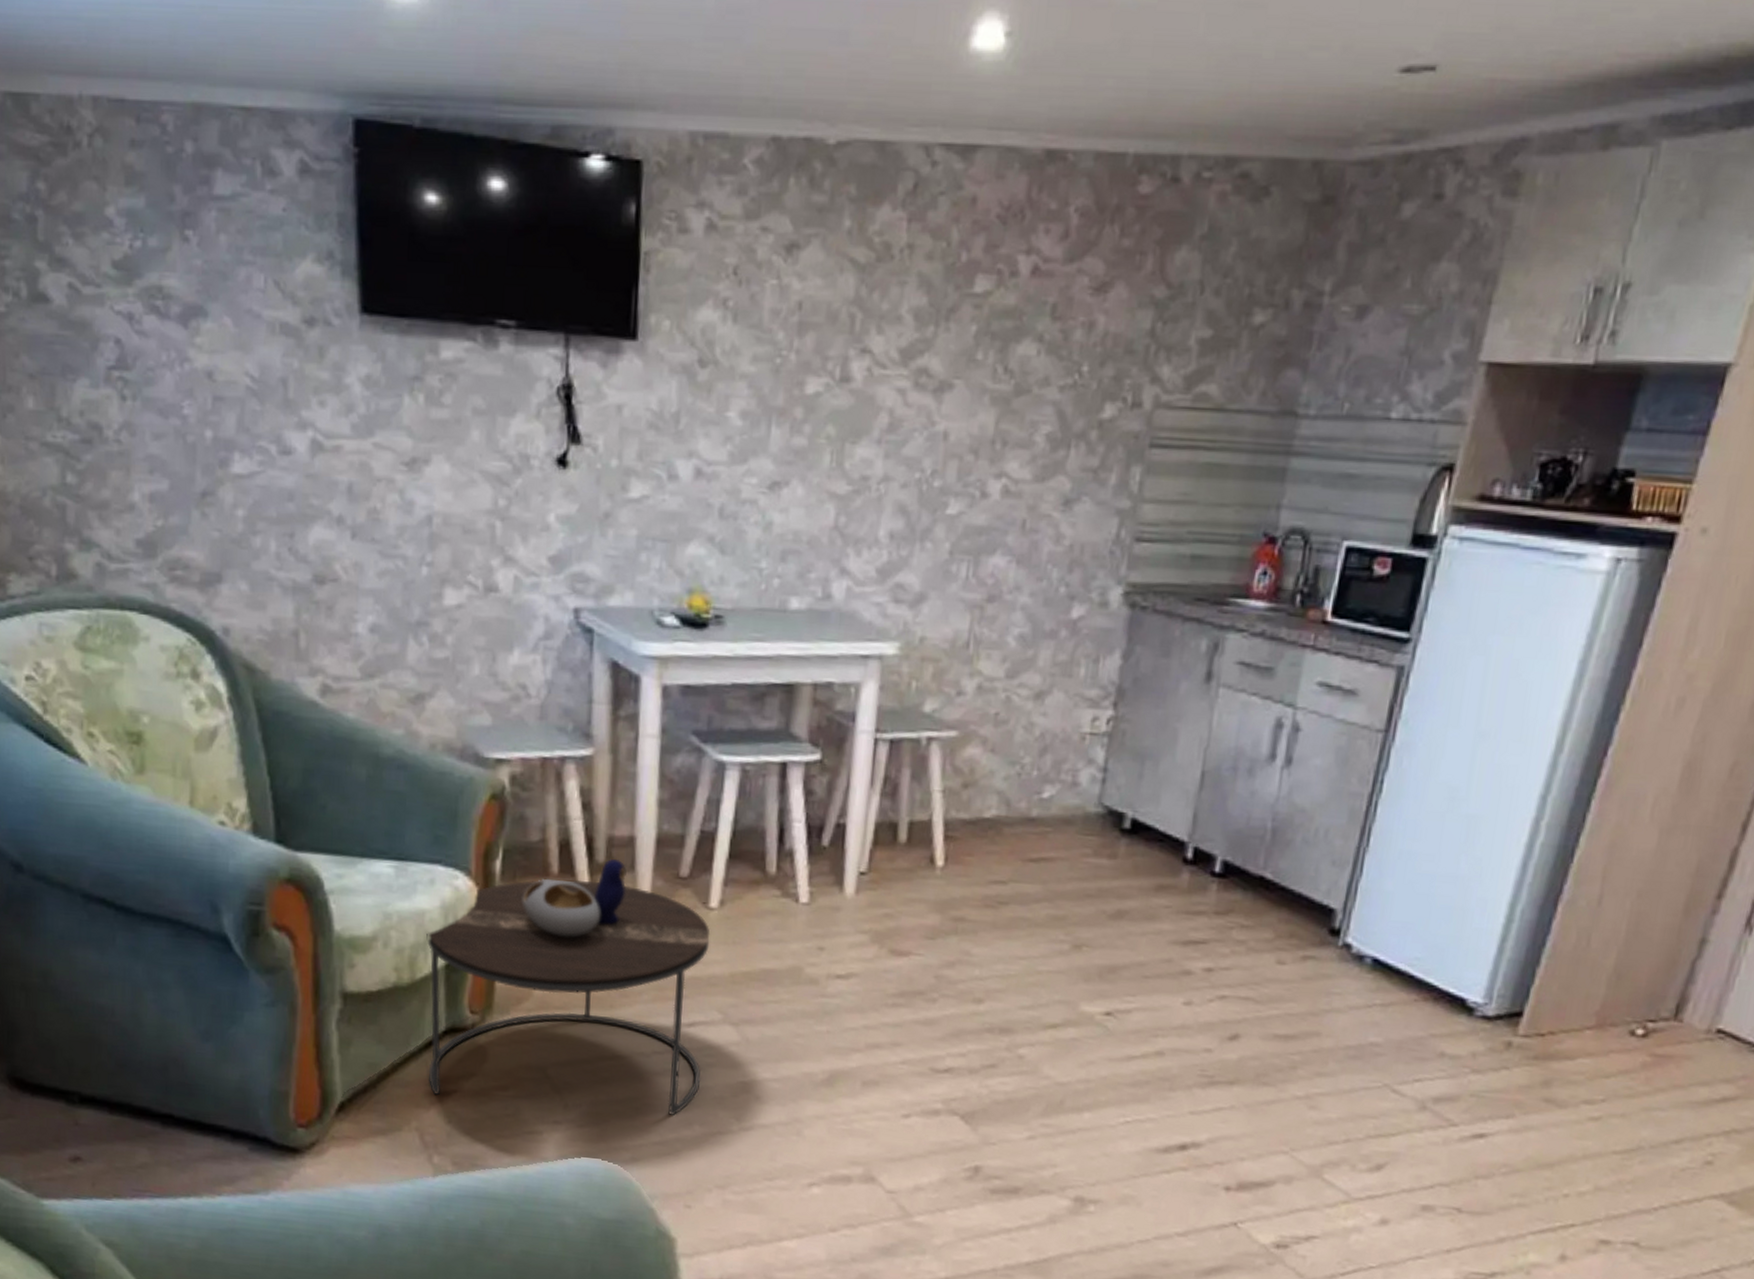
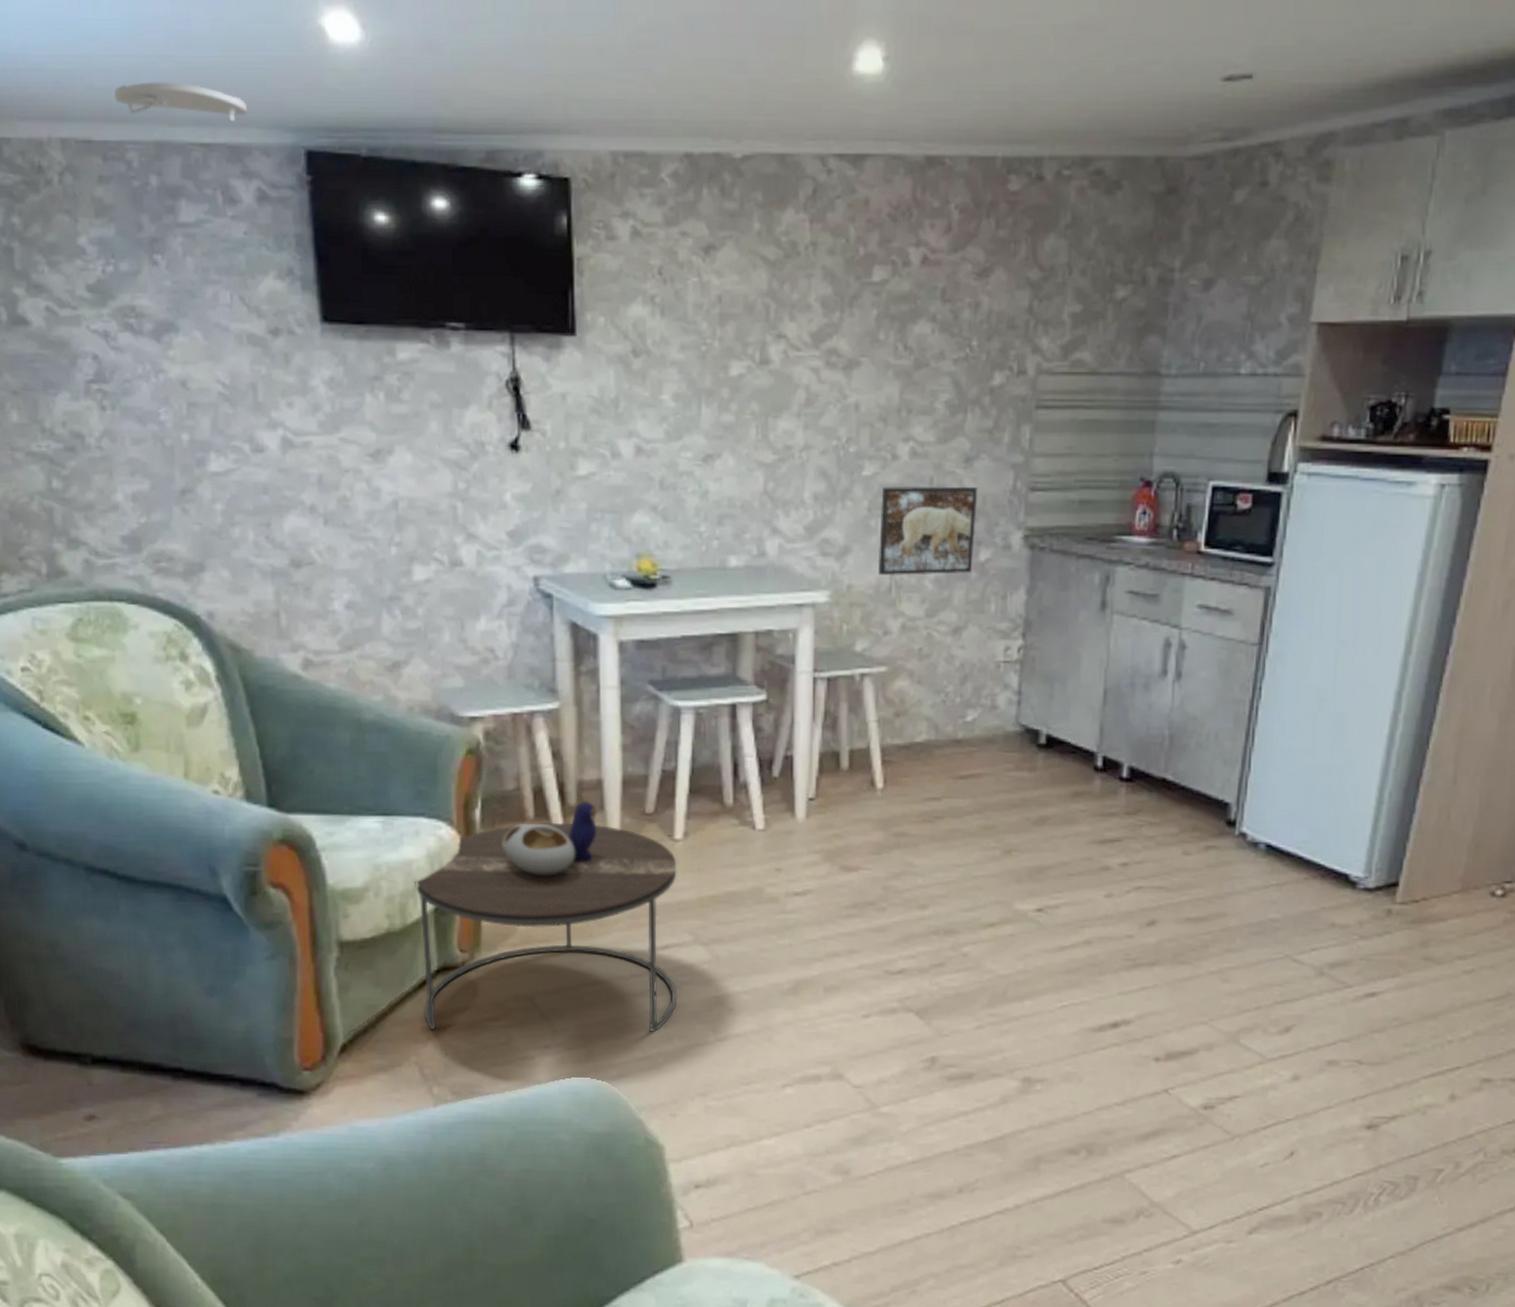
smoke detector: none [152,35,294,84] -> present [114,82,248,122]
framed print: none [956,528,1076,632] -> present [877,486,978,576]

